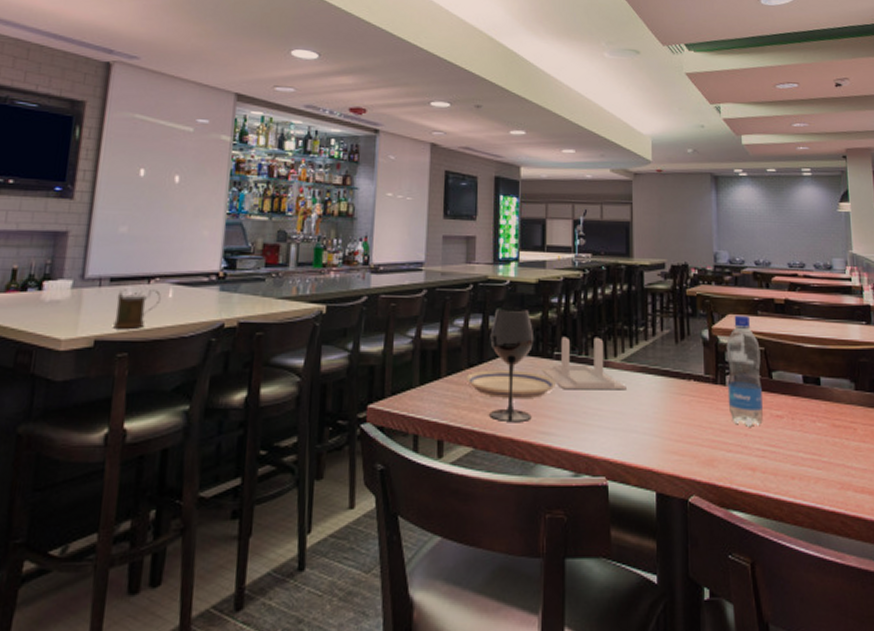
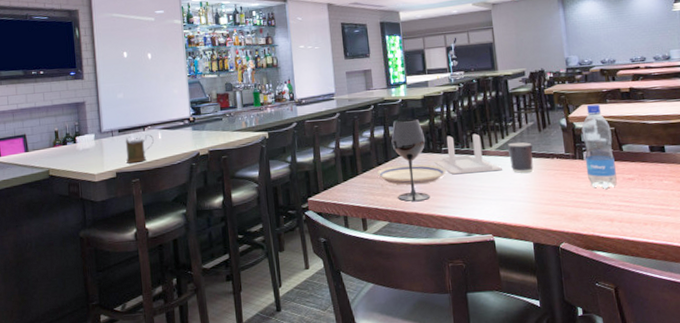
mug: none [635,354,666,396] -> present [507,142,534,173]

